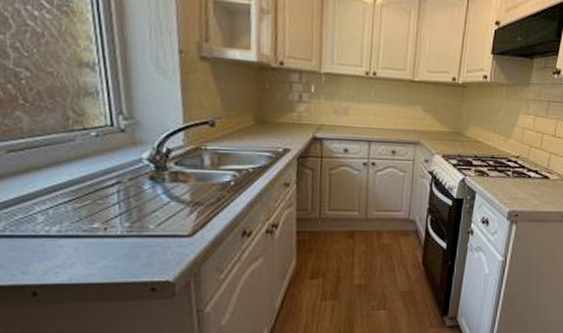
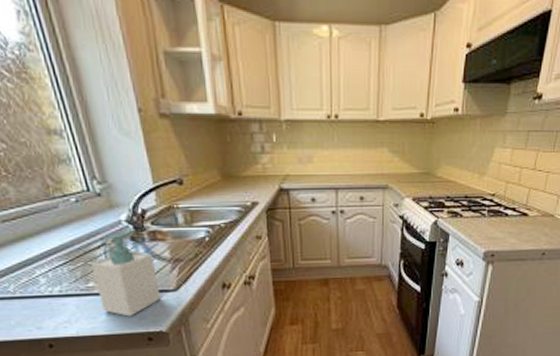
soap bottle: none [100,168,173,263] -> present [91,229,161,317]

